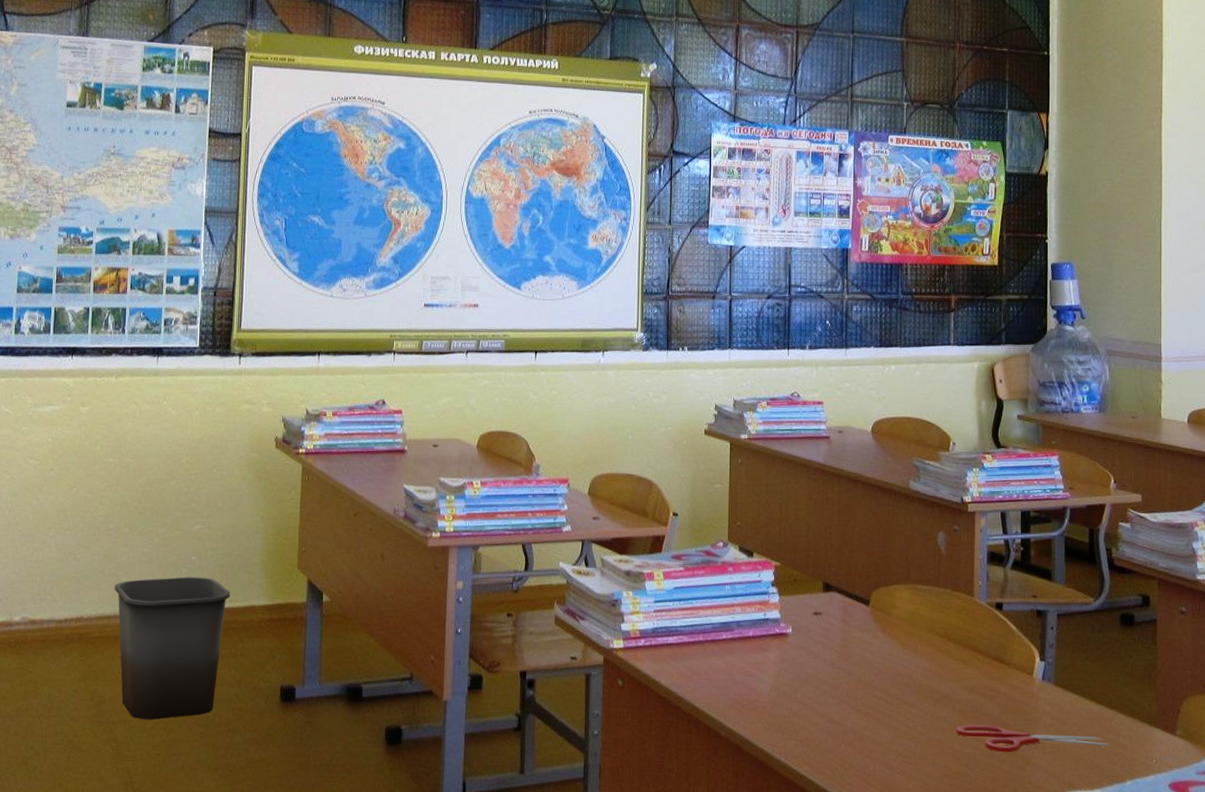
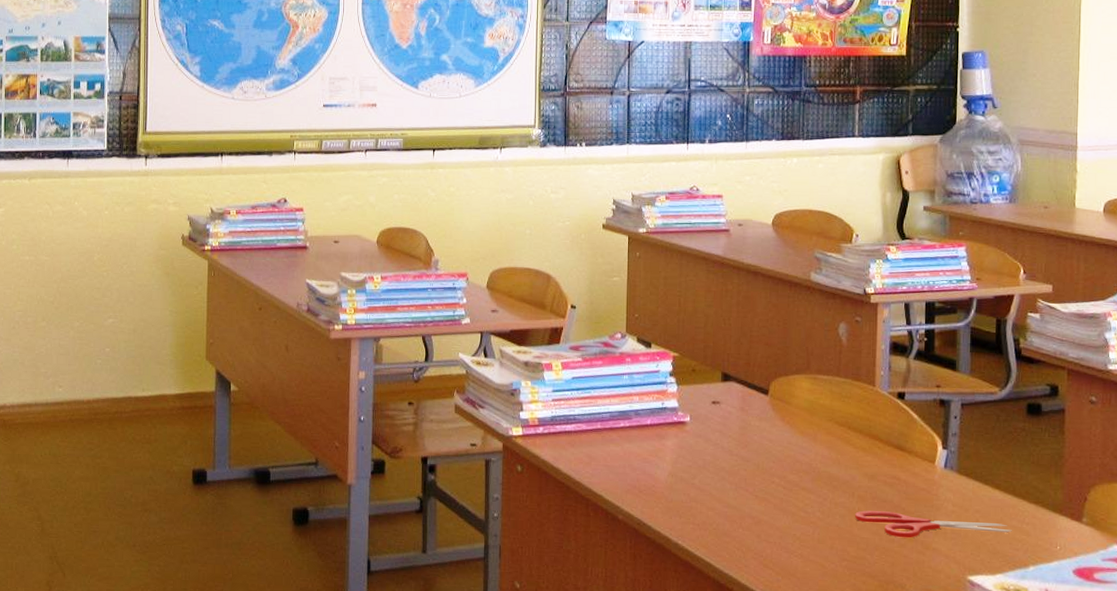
waste bin: present [114,576,231,720] -> none [34,367,144,500]

